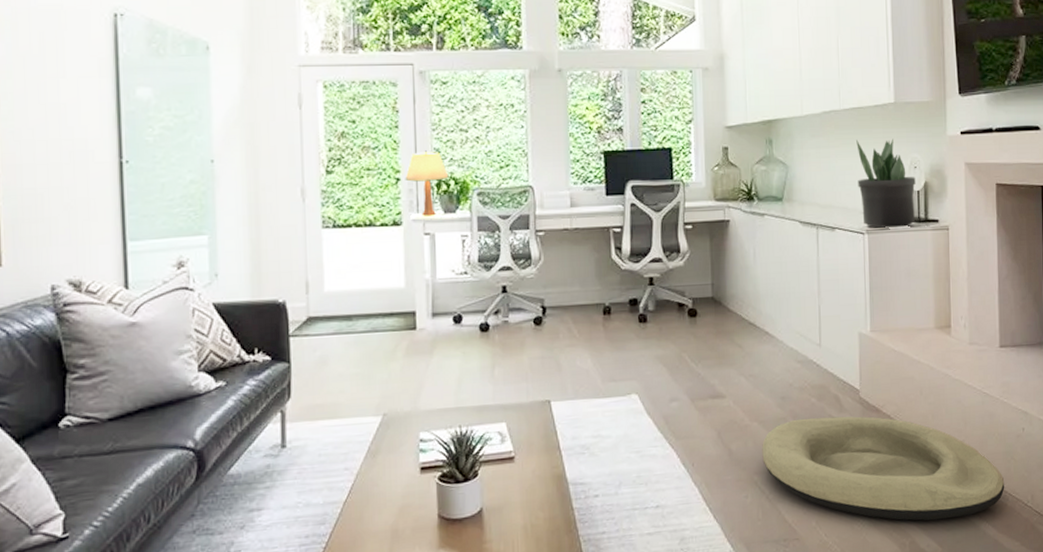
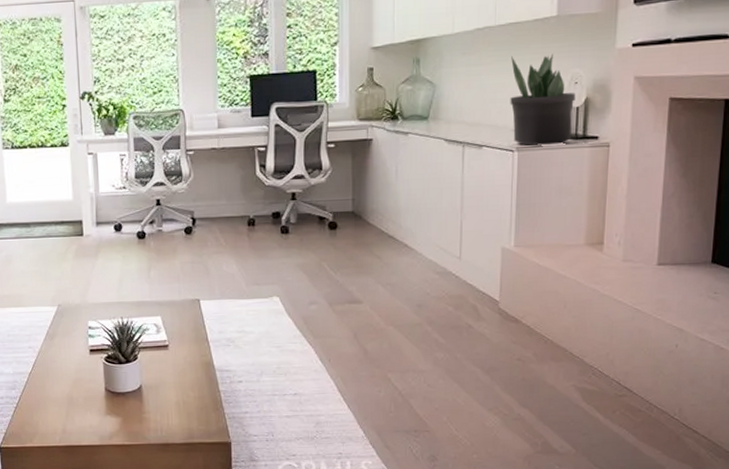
table lamp: present [405,150,449,216] -> none [70,79,108,138]
dog bed: present [762,416,1005,521] -> none [397,325,650,425]

